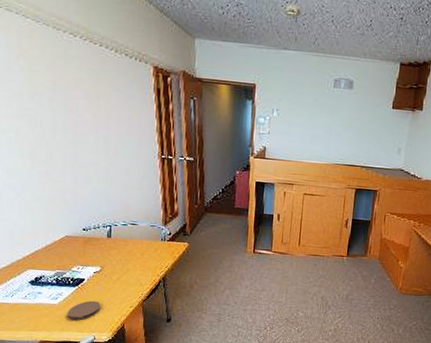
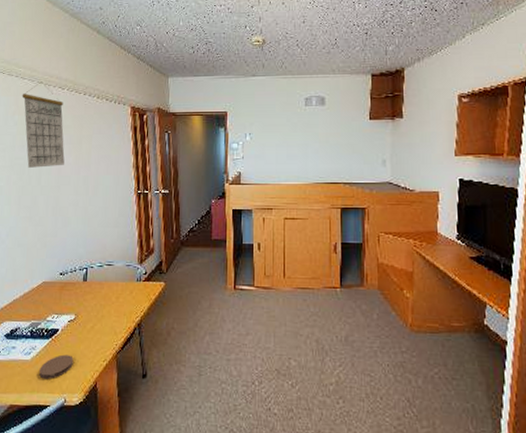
calendar: none [25,23,81,122] -> present [22,81,65,168]

